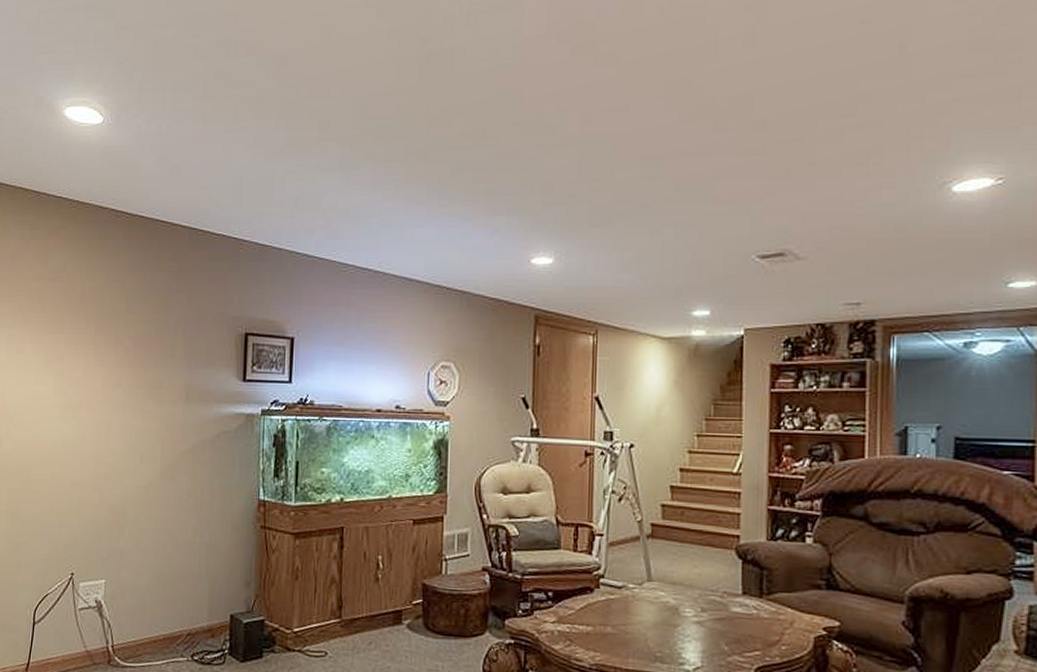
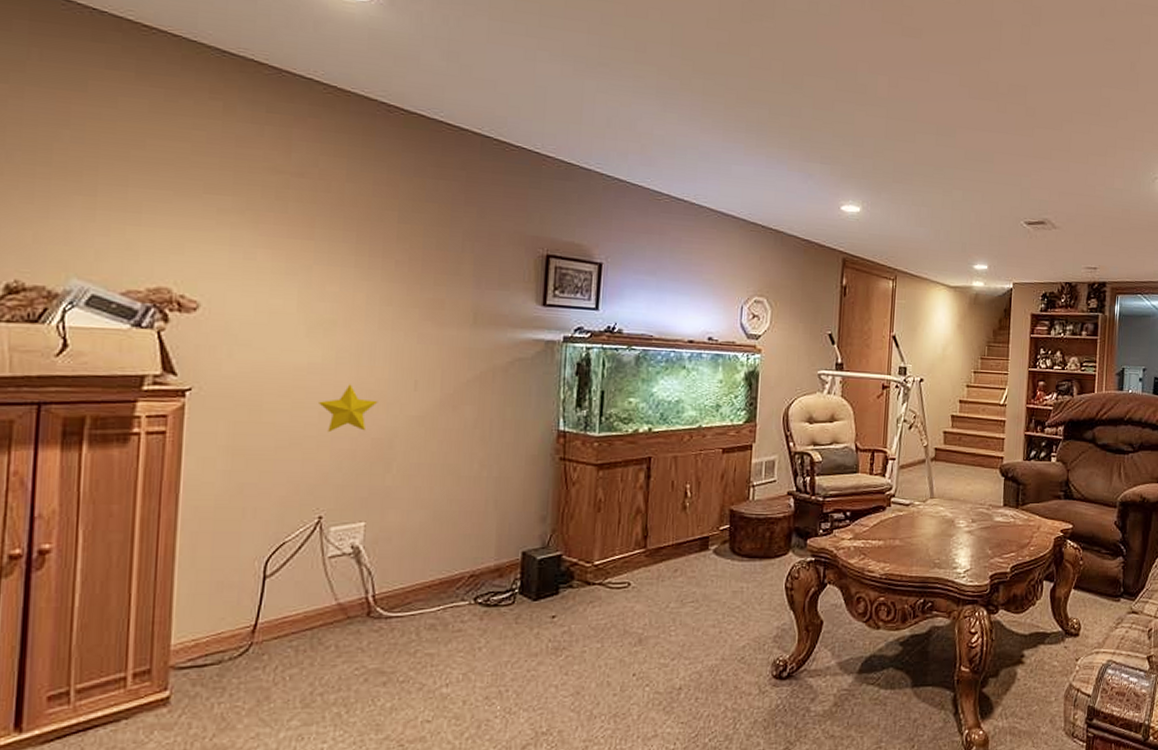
decorative star: none [70,457,113,500] -> present [319,384,378,433]

